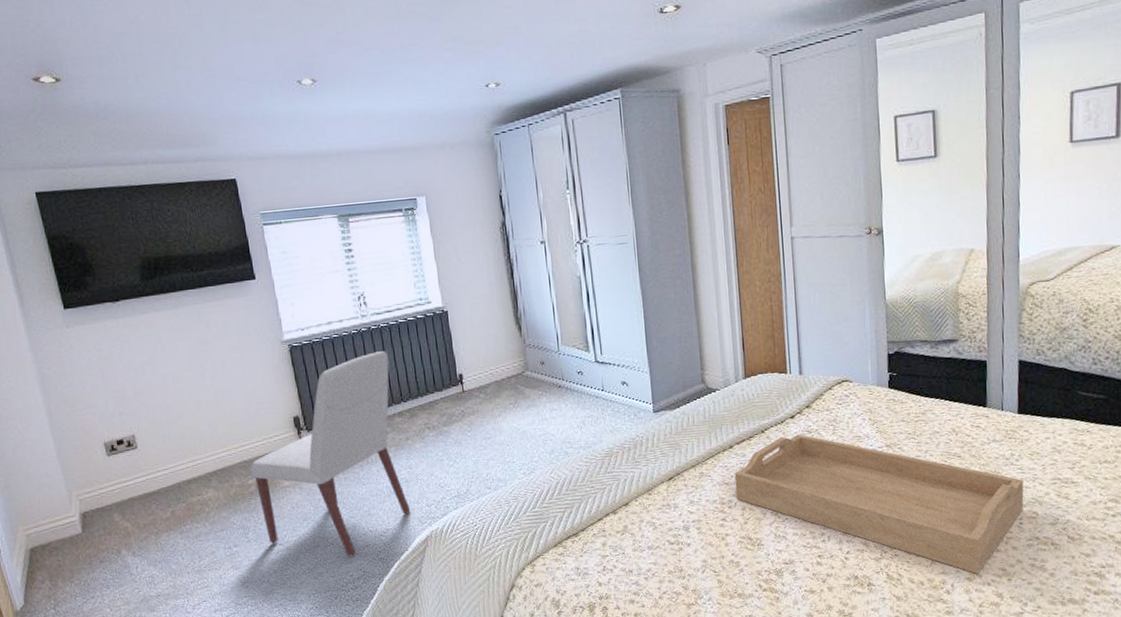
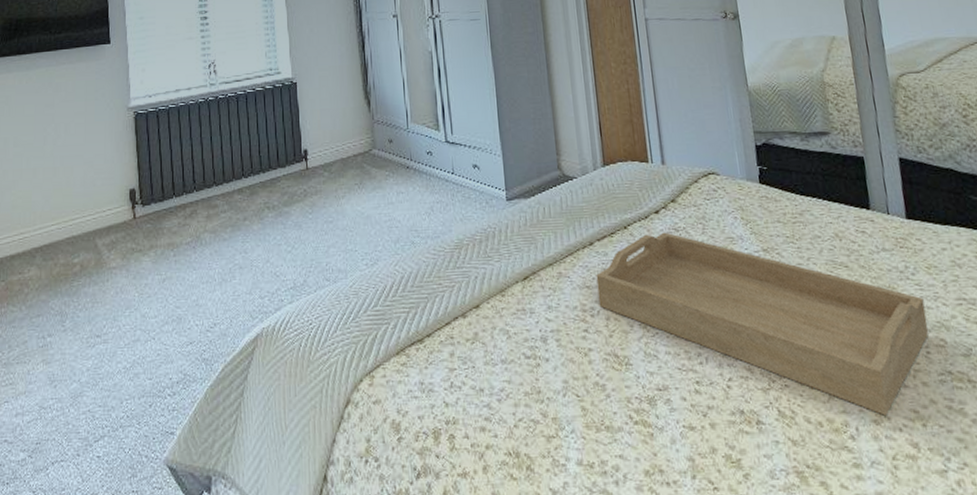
chair: present [250,351,411,557] -> none [78,122,242,355]

